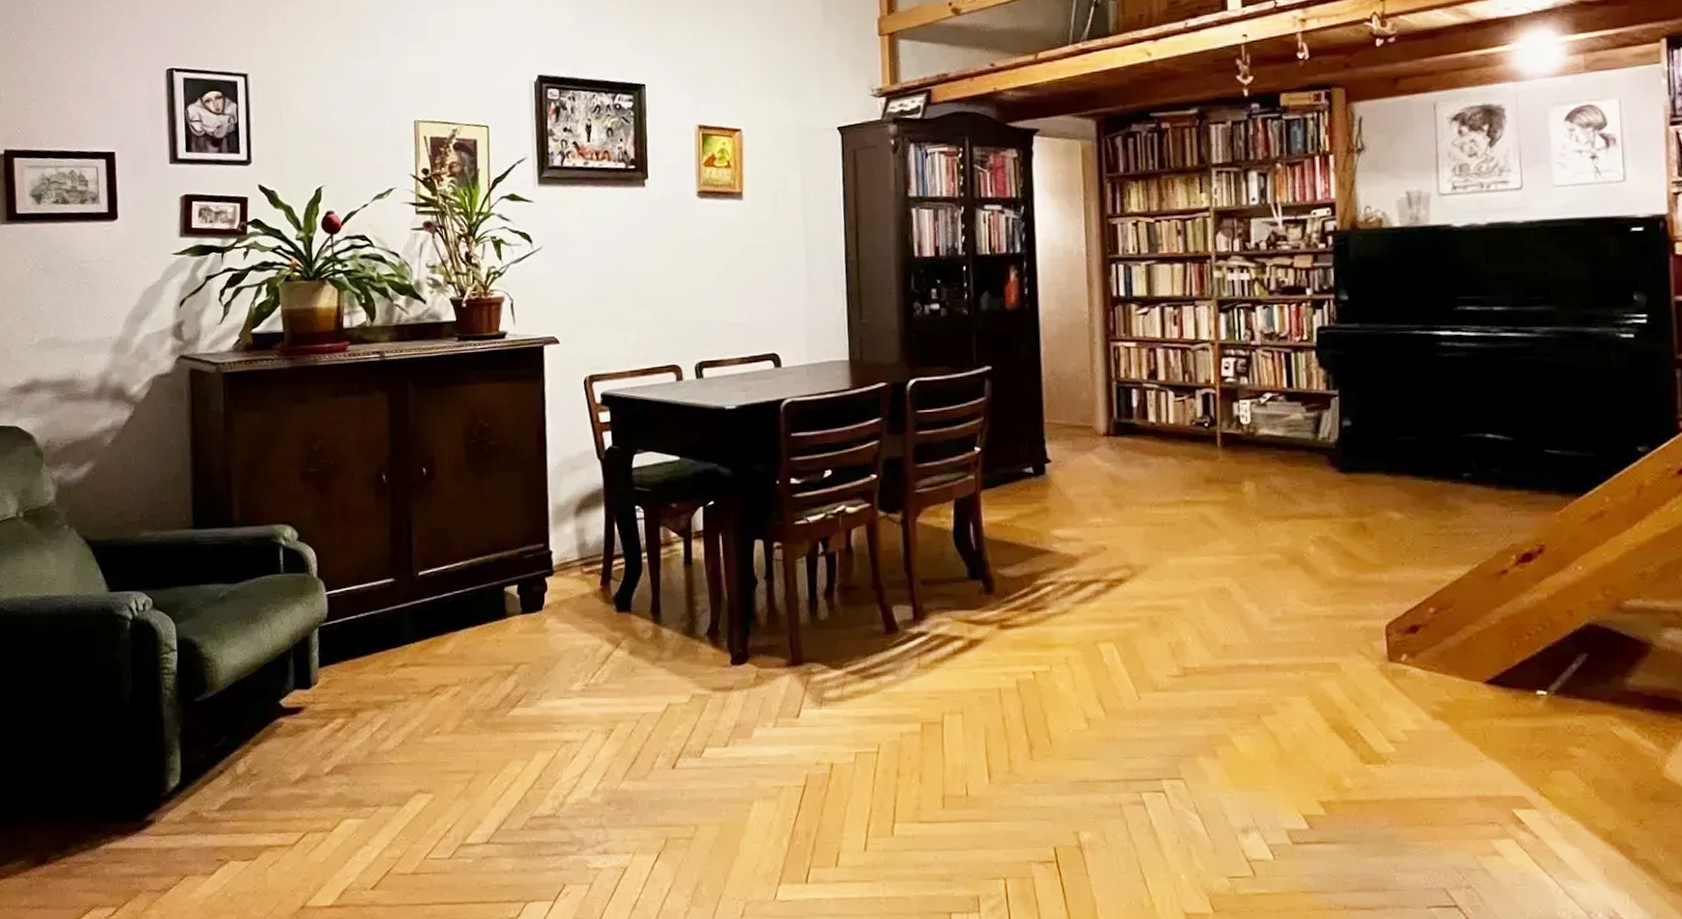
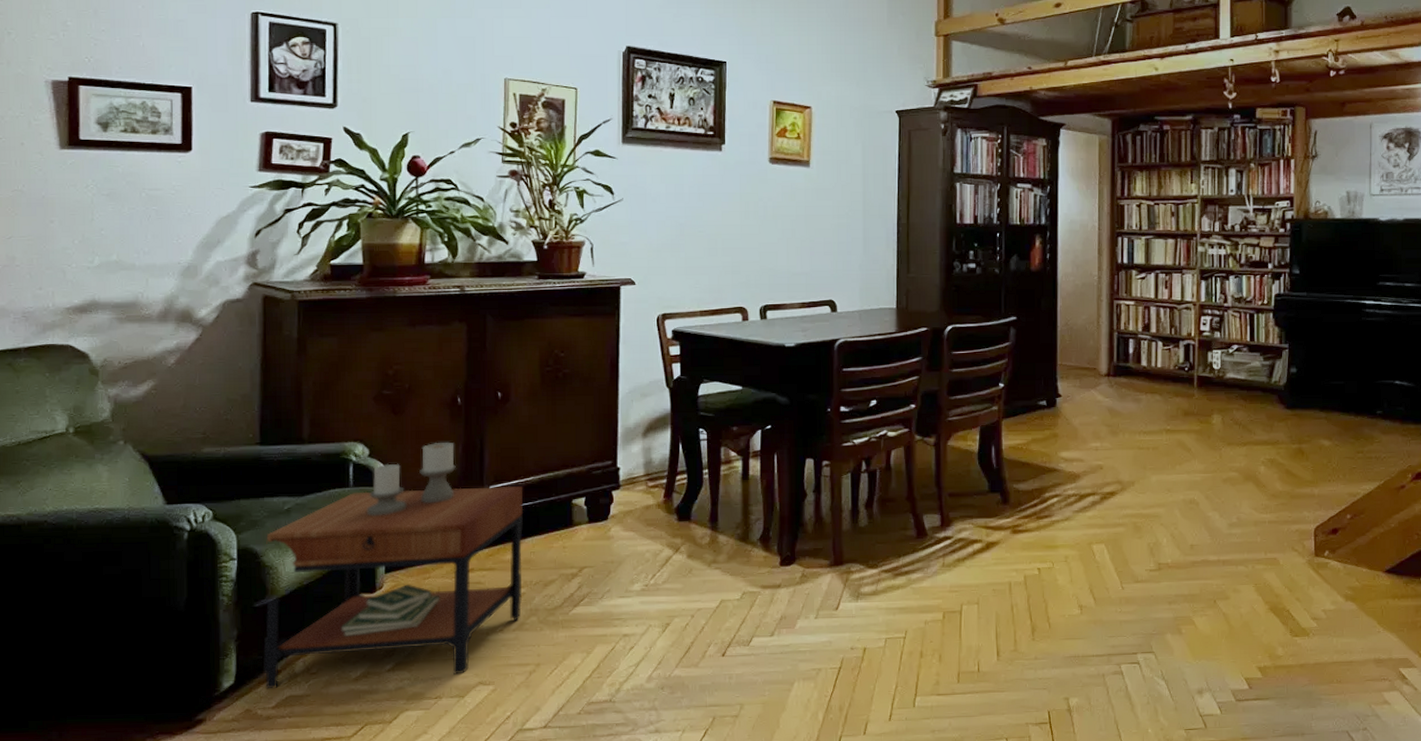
side table: none [203,523,458,791] -> present [263,442,524,689]

